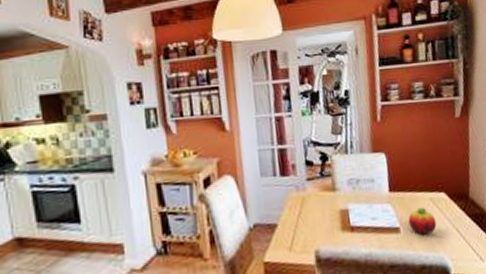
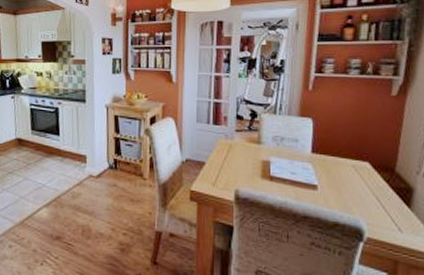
fruit: present [408,207,437,235] -> none [327,171,356,197]

